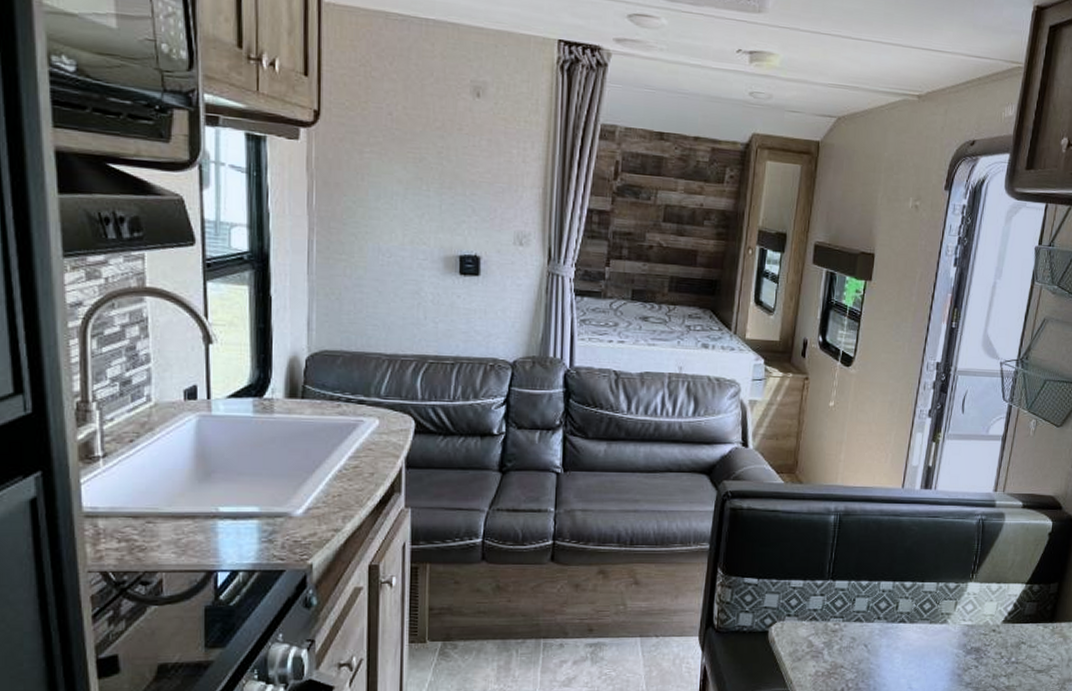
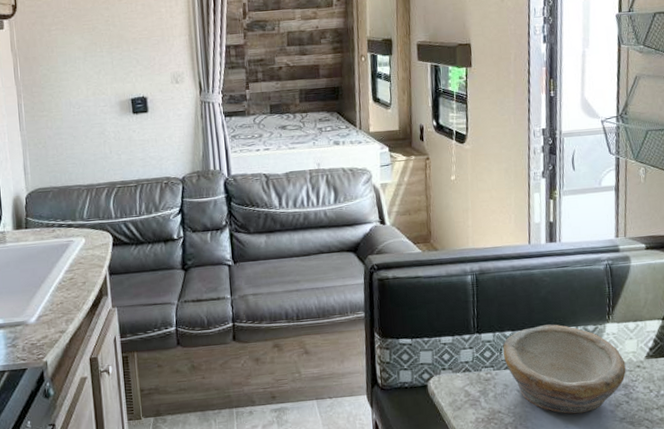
bowl: none [856,578,981,675] -> present [503,324,626,414]

